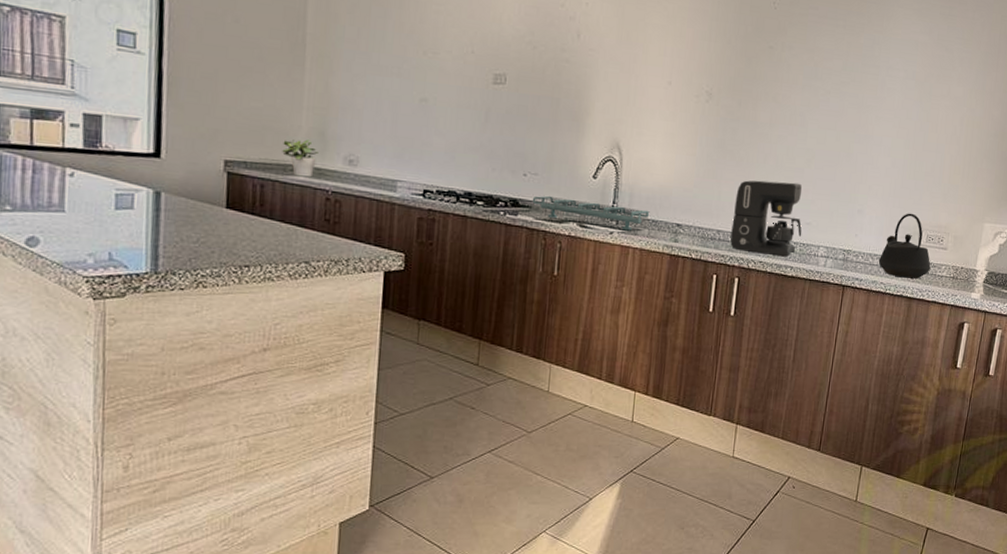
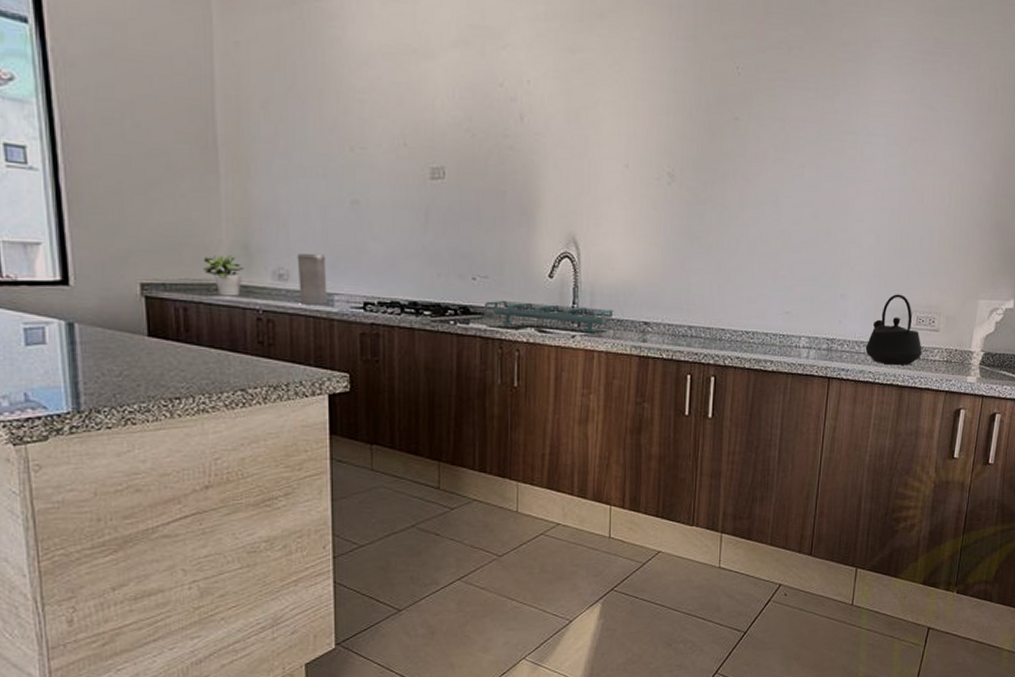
canister: none [365,143,393,191] -> present [297,253,328,305]
coffee maker: present [730,180,802,256] -> none [704,268,781,349]

